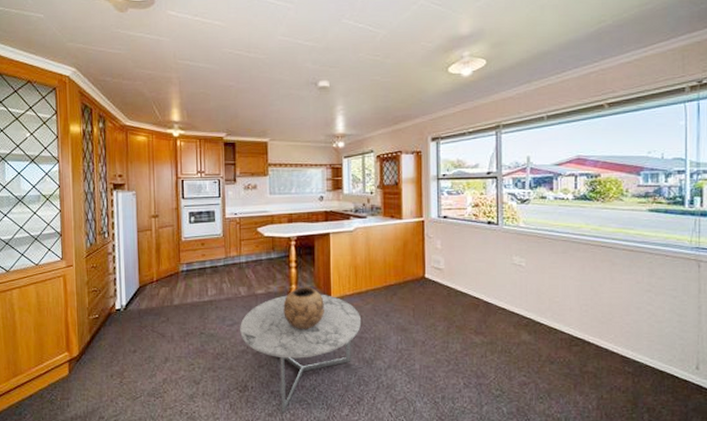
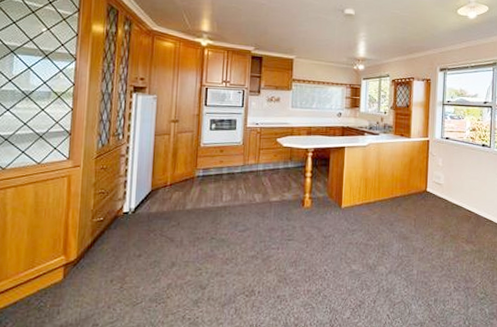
coffee table: present [240,294,361,414] -> none [251,203,367,318]
decorative bowl: present [283,288,324,329] -> none [296,196,335,236]

